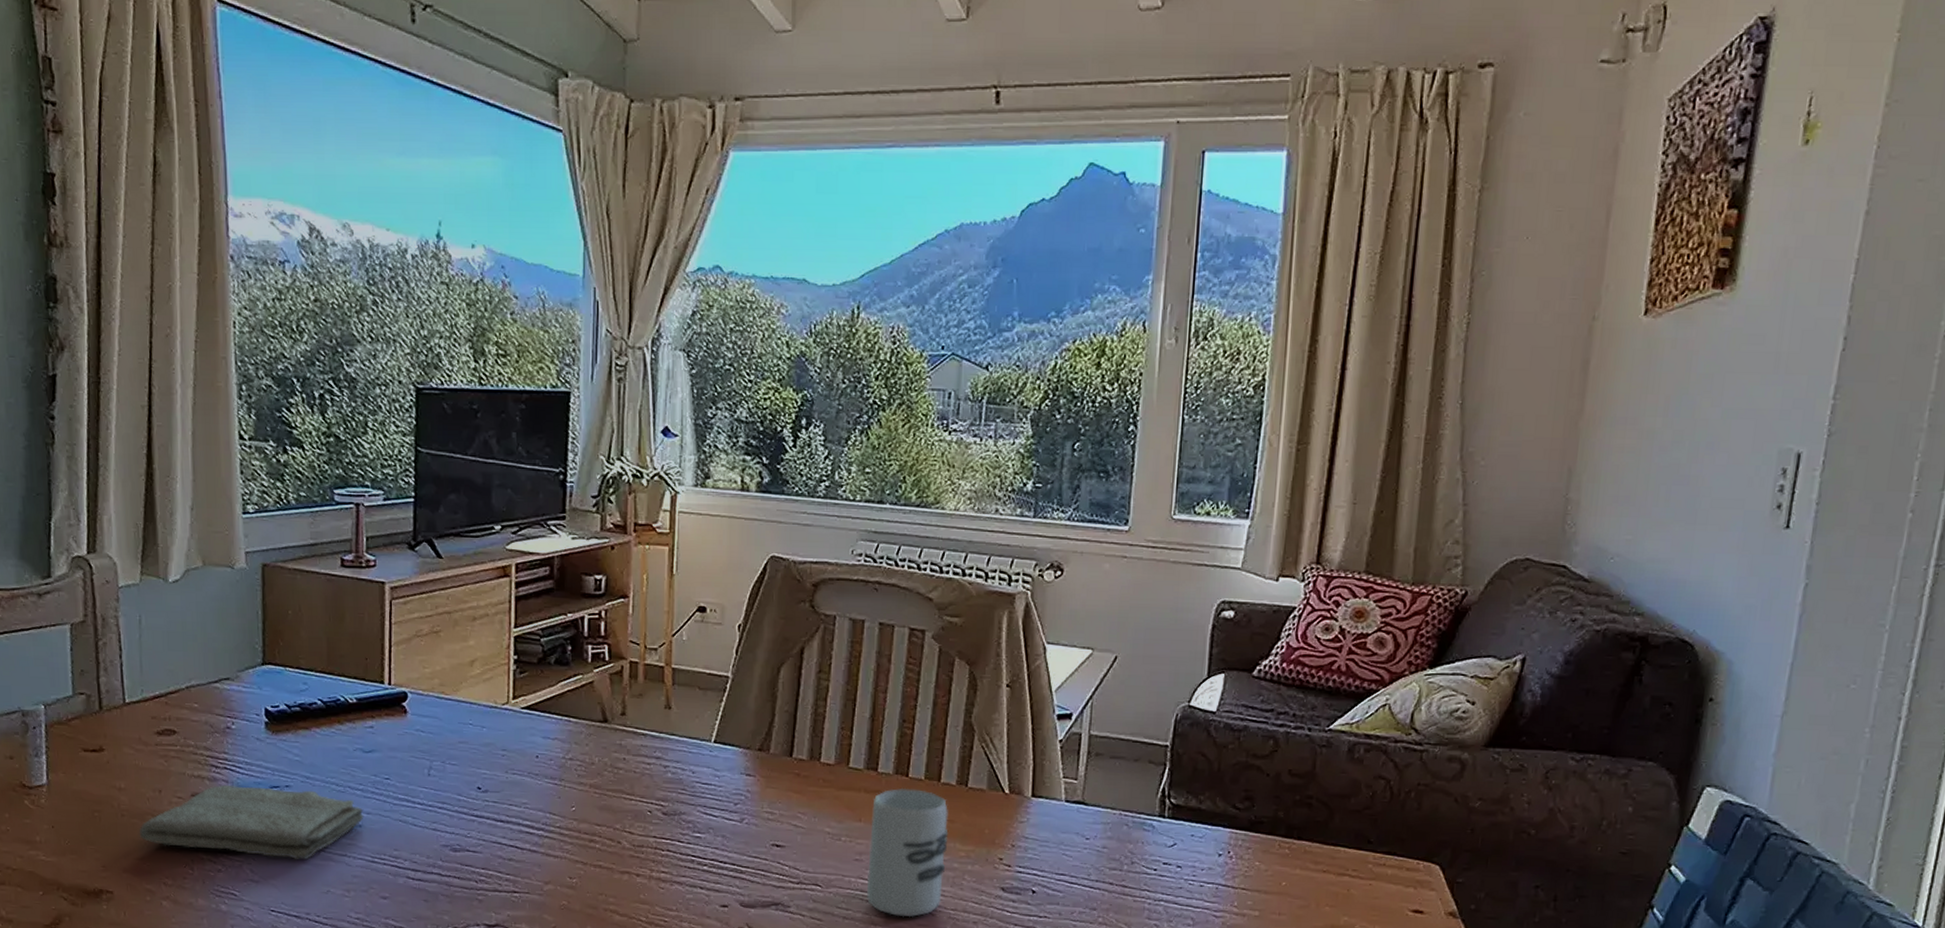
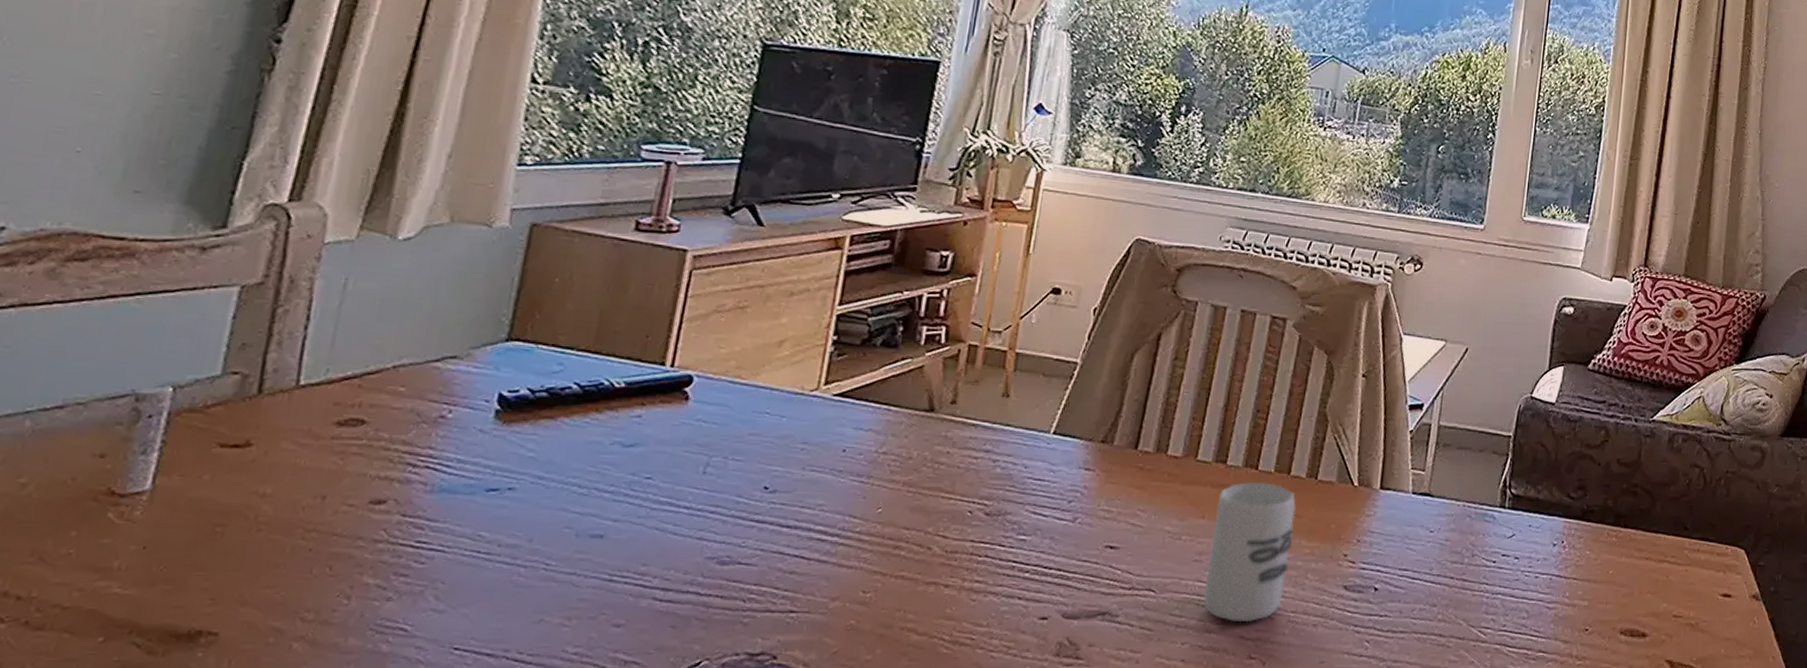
washcloth: present [139,784,364,860] -> none [278,487,609,582]

